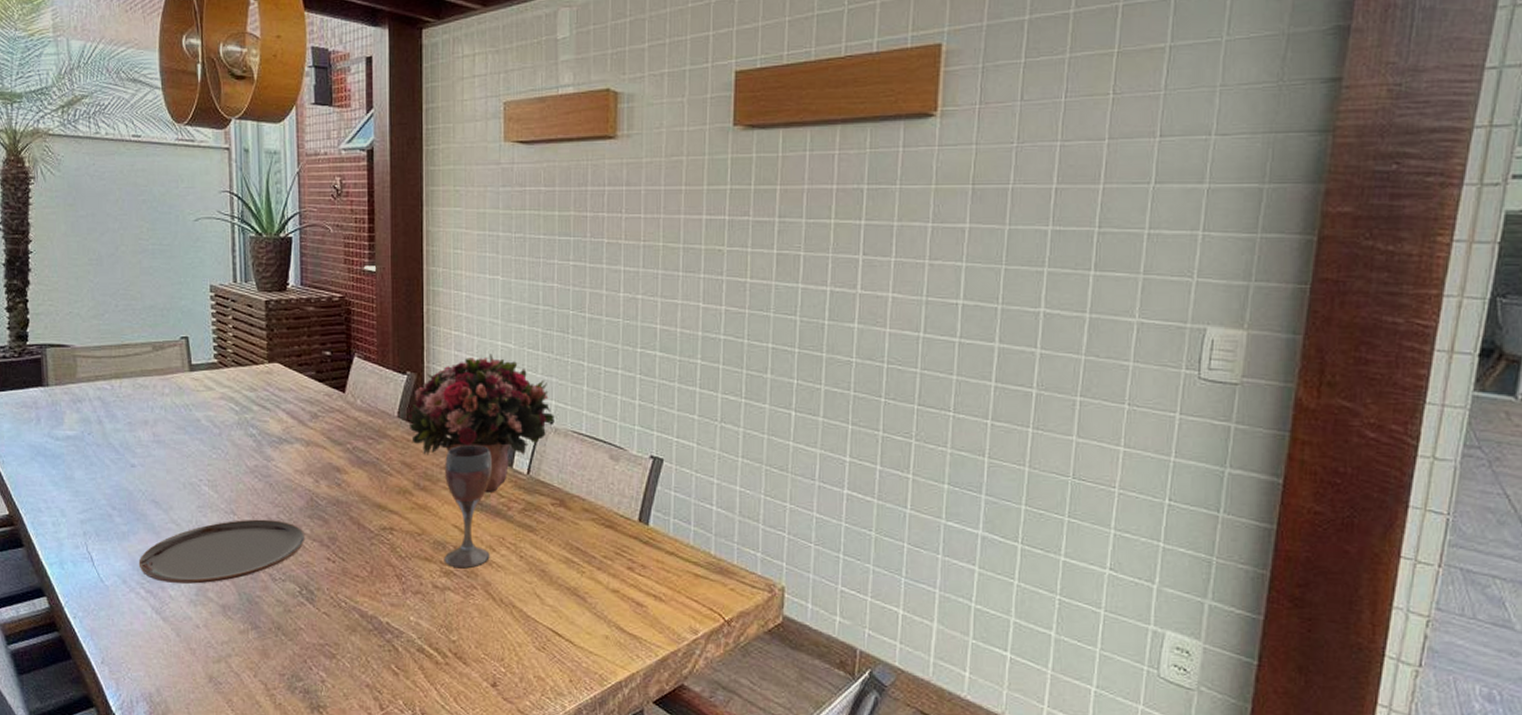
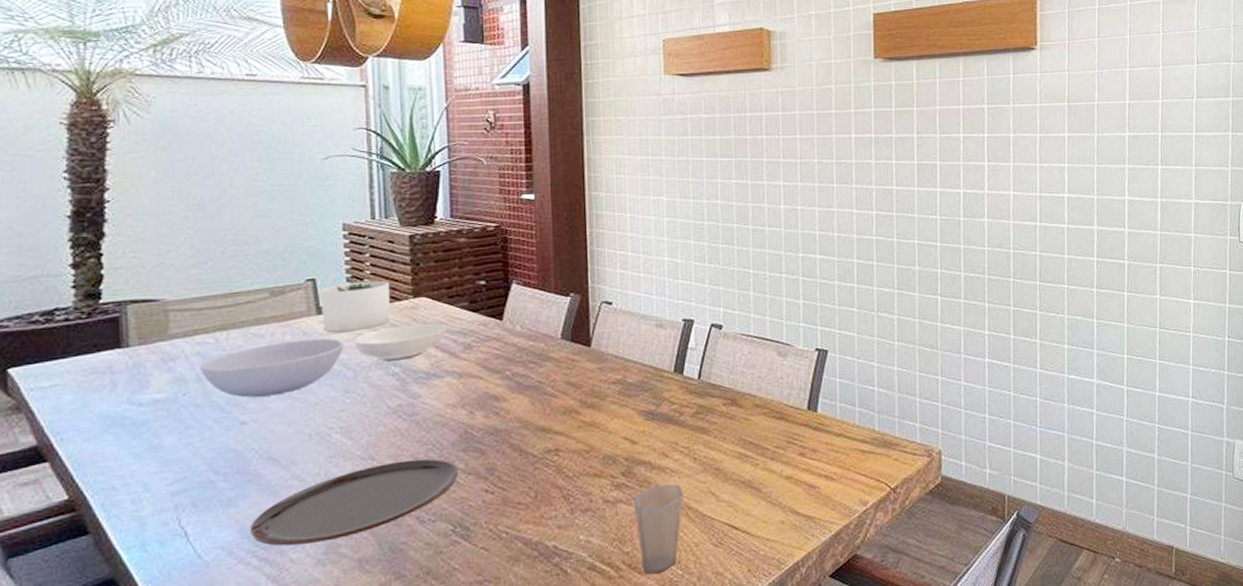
bowl: none [100,394,211,444] -> present [200,338,344,398]
planter: none [193,343,249,391] -> present [321,280,390,333]
bowl: none [219,388,297,423] -> present [354,323,448,361]
bouquet: present [404,353,555,494] -> none [568,269,723,403]
cup: present [445,445,492,569] -> none [613,357,663,479]
cup: none [461,578,508,668] -> present [633,484,683,575]

